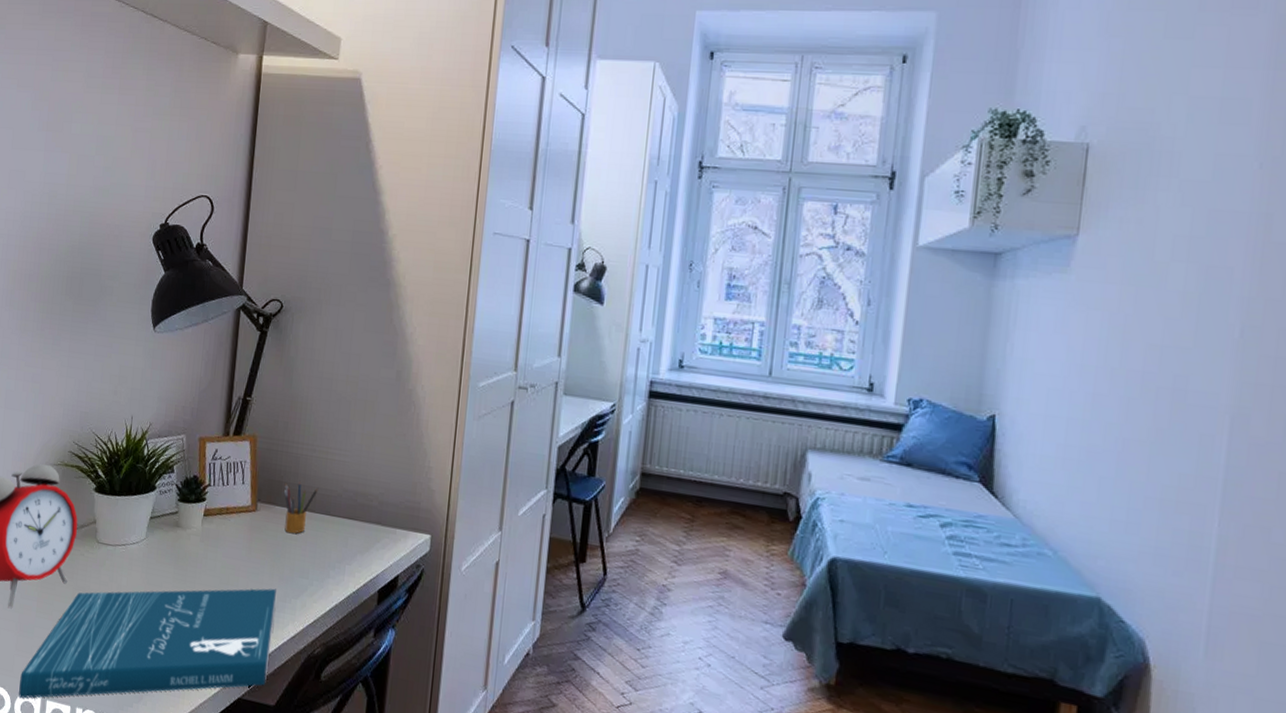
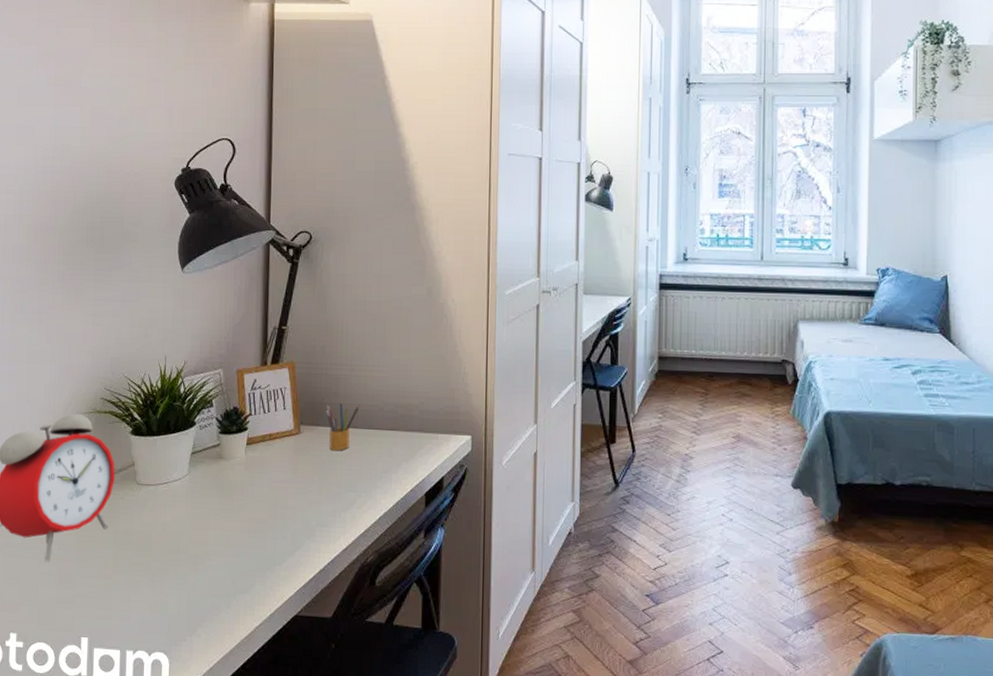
book: present [18,588,276,699] -> none [63,505,325,651]

